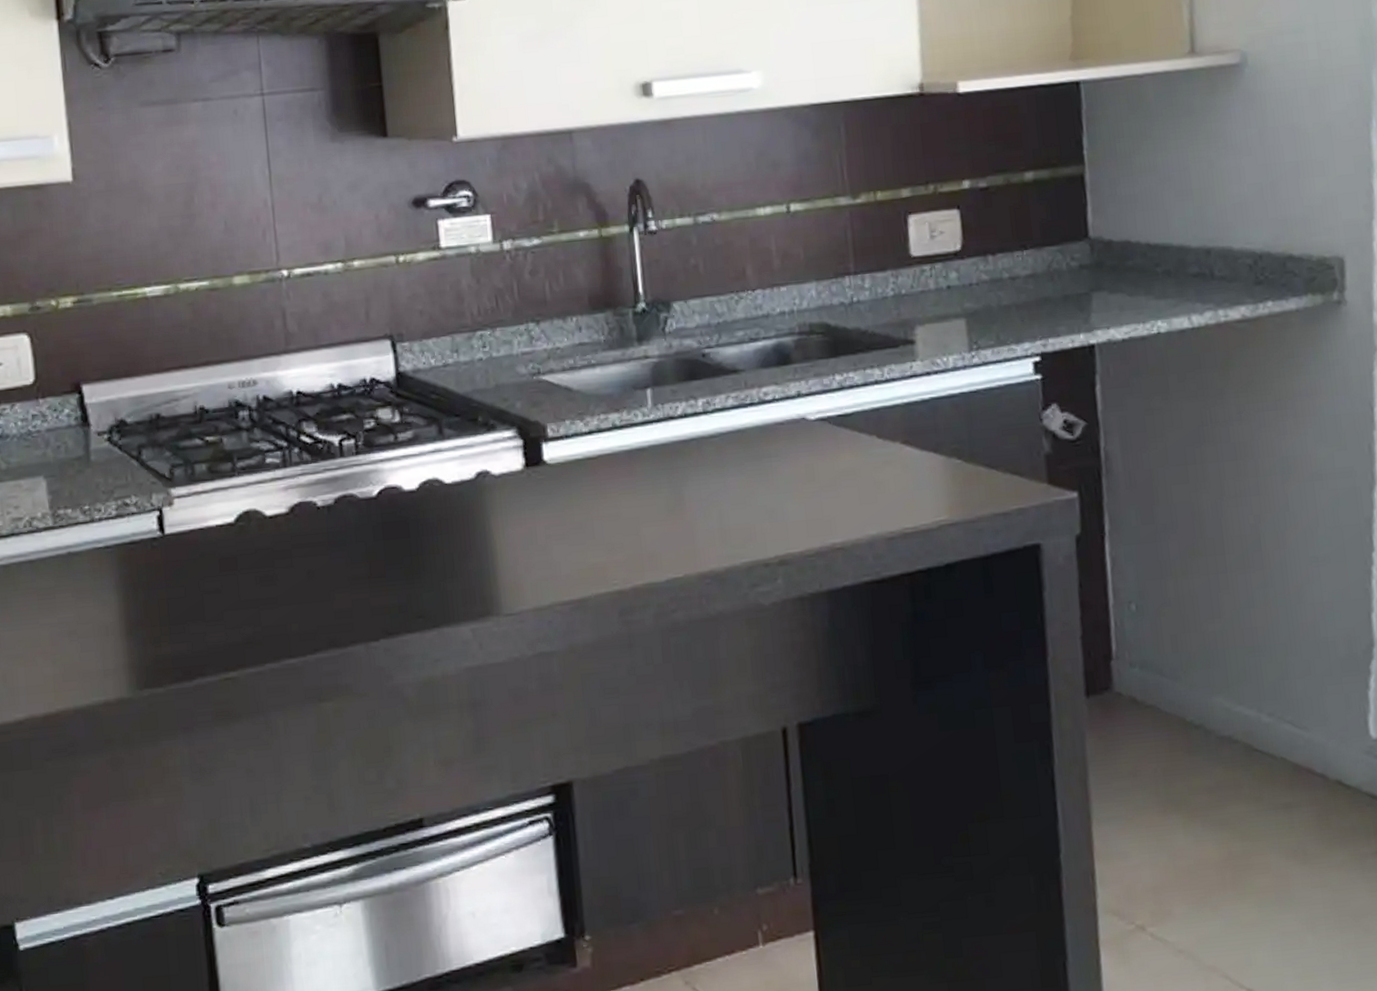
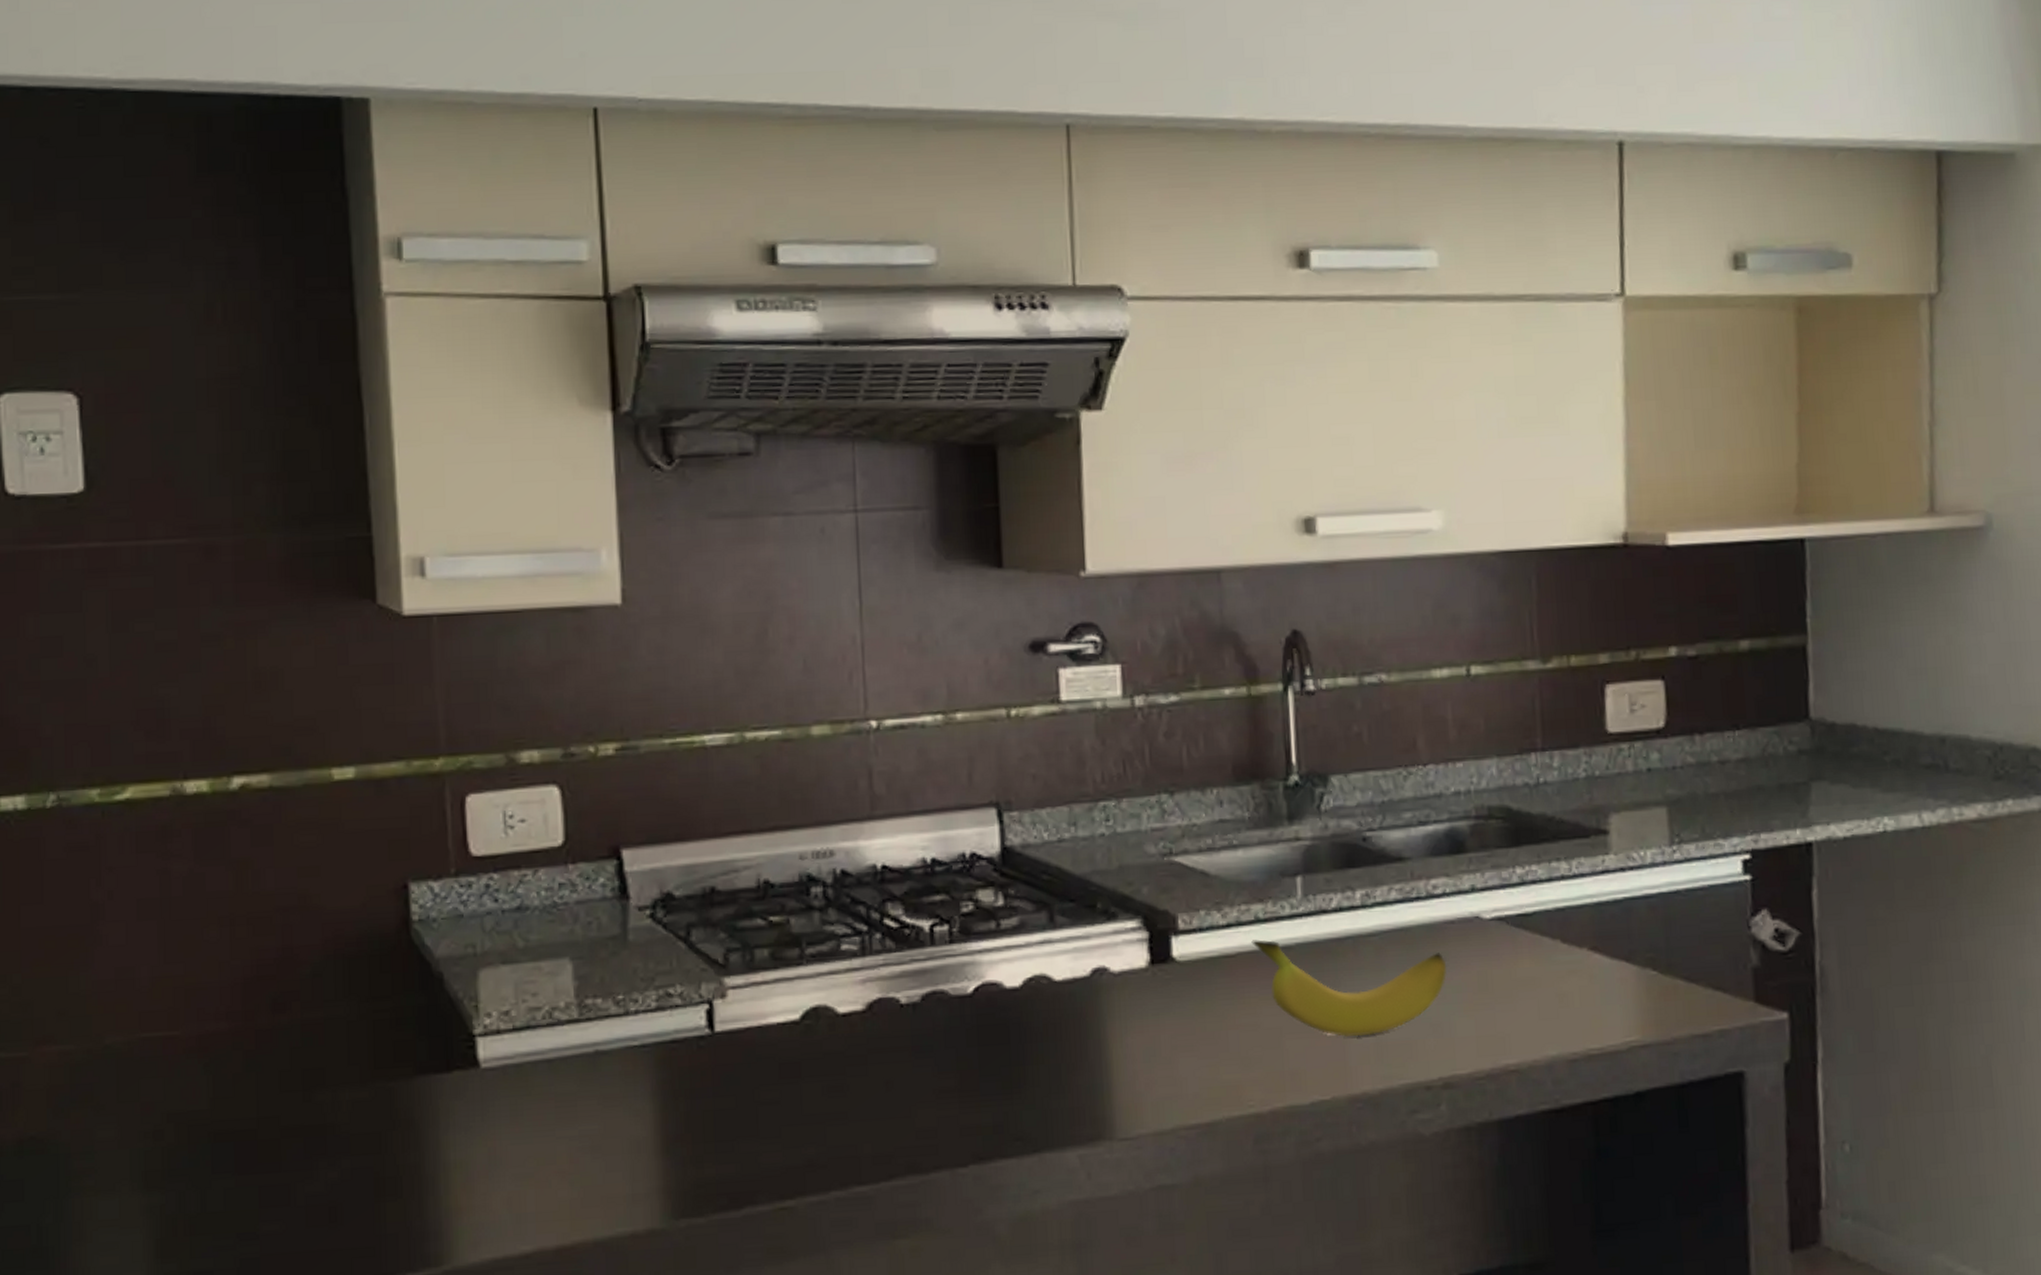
banana: none [610,443,779,523] -> present [1251,940,1447,1036]

